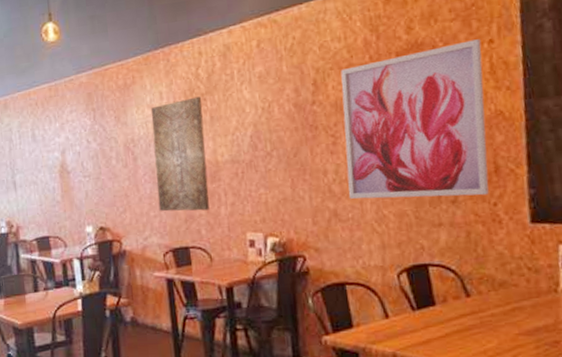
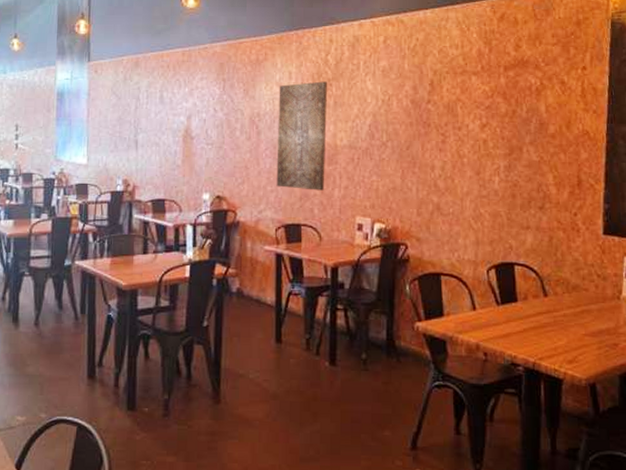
wall art: present [341,39,489,199] -> none [451,65,576,205]

